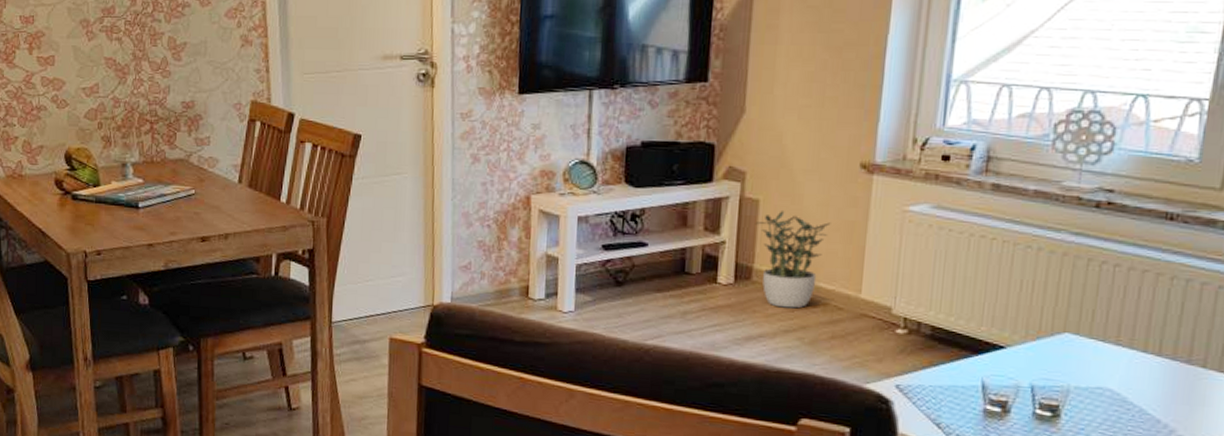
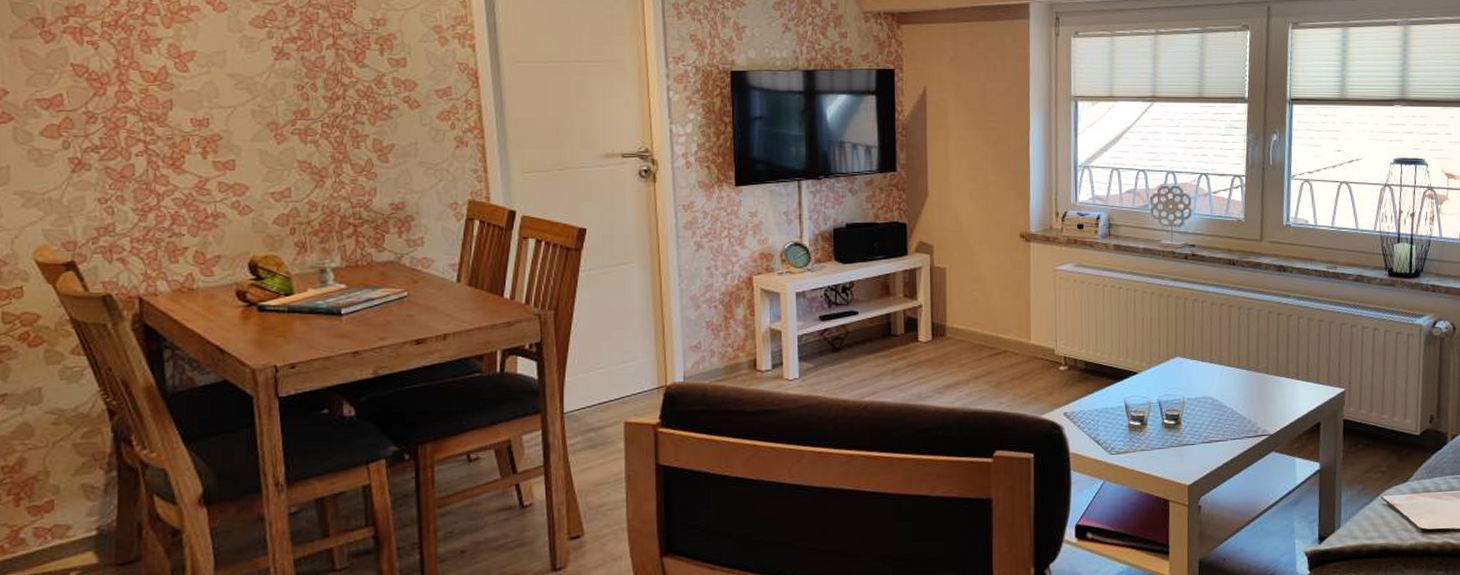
potted plant: present [755,211,831,309] -> none [944,276,1003,358]

